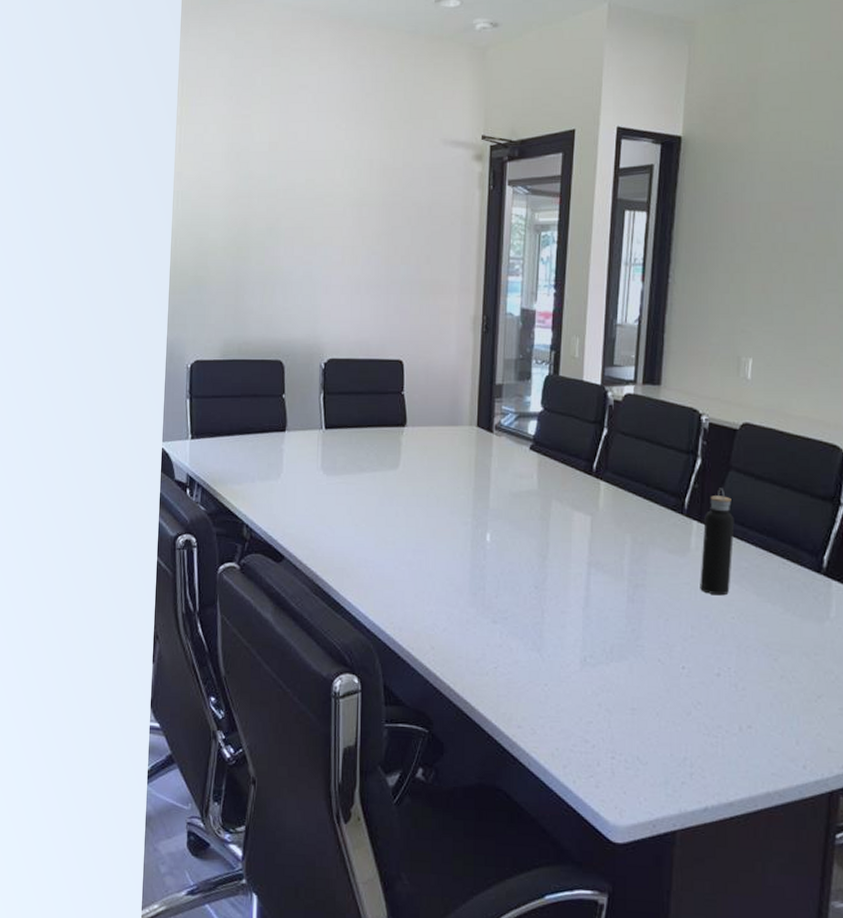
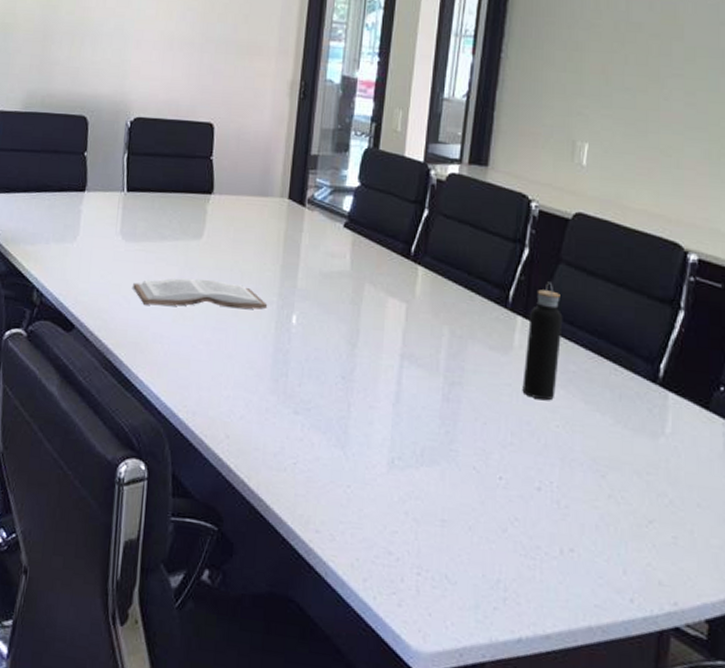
book: none [336,505,463,533] -> present [133,278,268,310]

